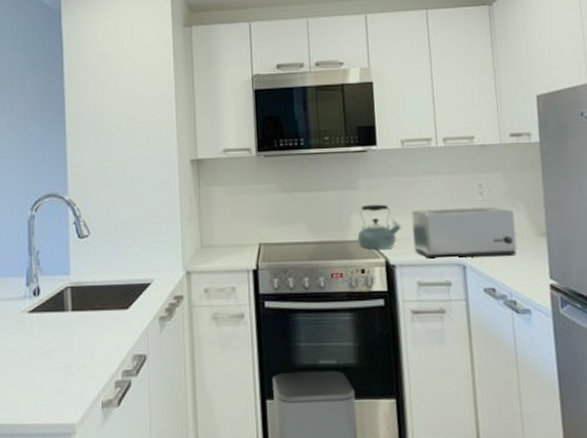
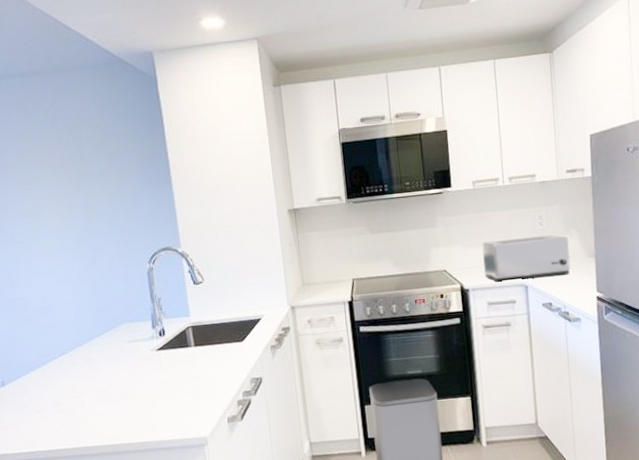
kettle: present [357,204,402,250] -> none [436,238,474,278]

